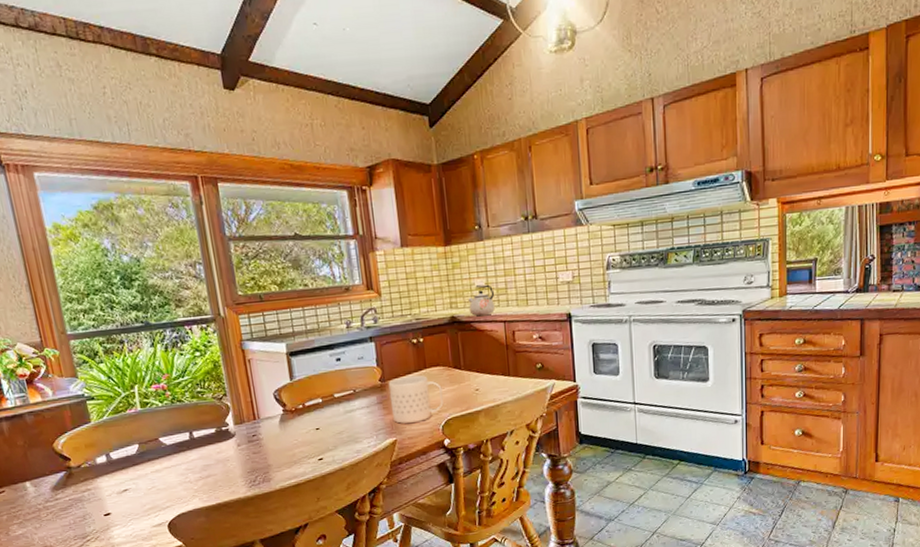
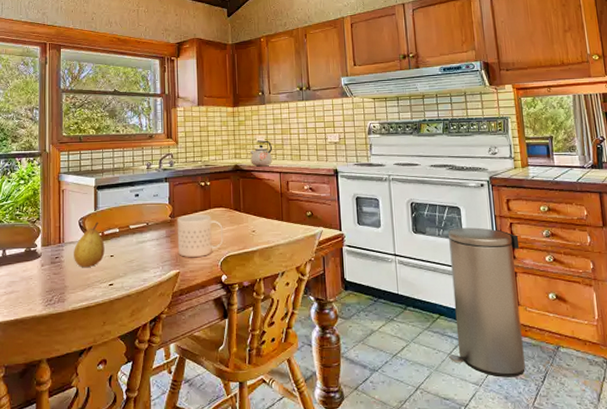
fruit: none [272,393,309,444] -> present [74,222,105,267]
pedal bin: none [687,367,769,515] -> present [447,227,525,378]

